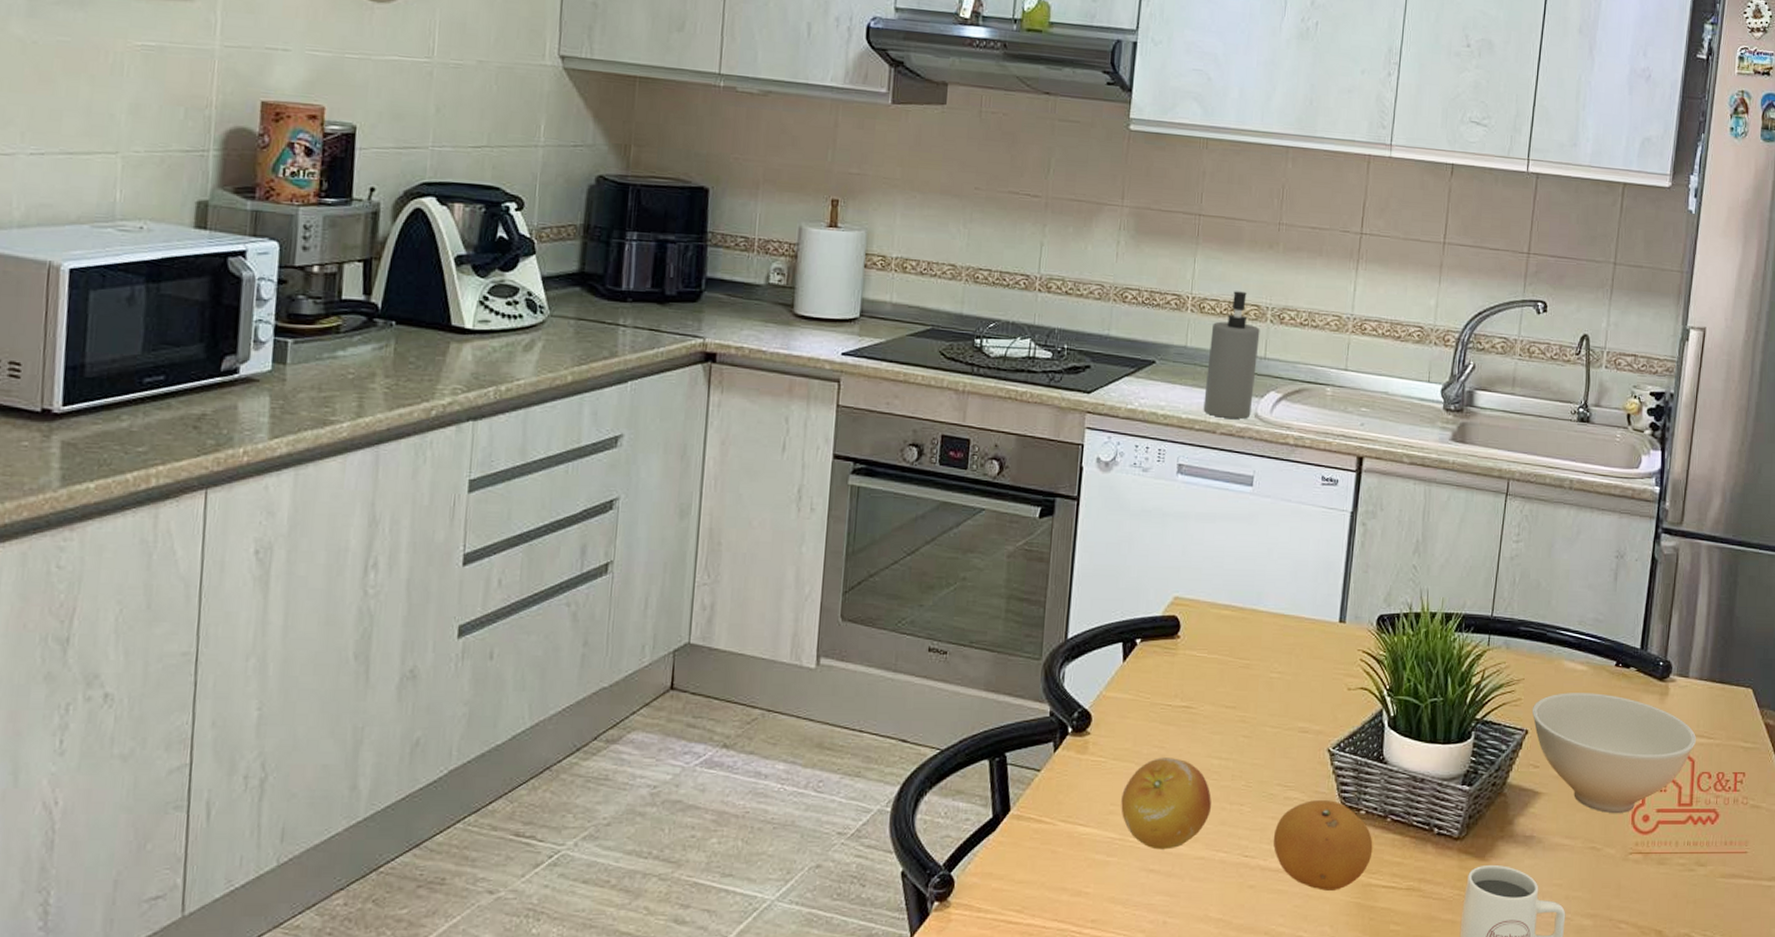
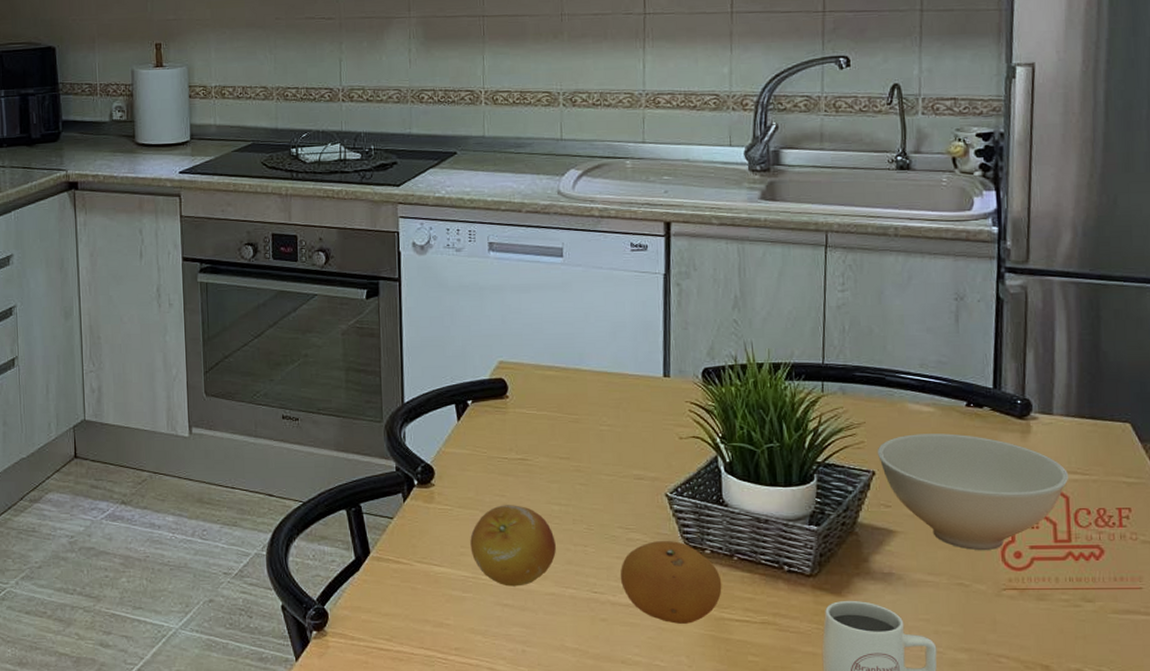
soap dispenser: present [1203,291,1260,419] -> none [500,81,554,197]

